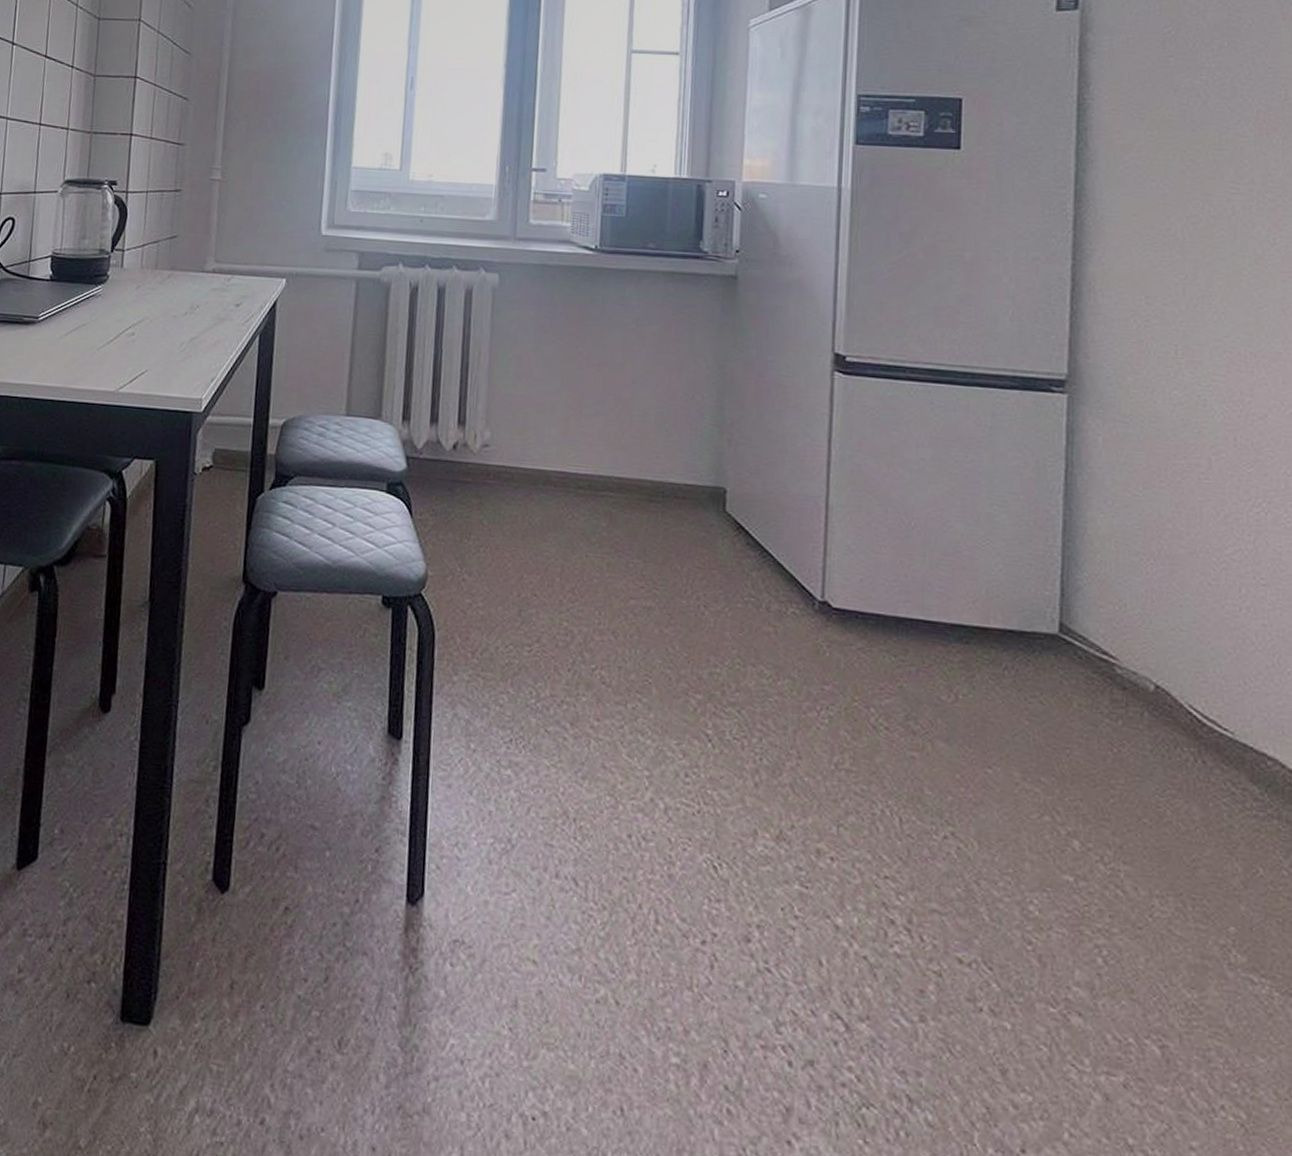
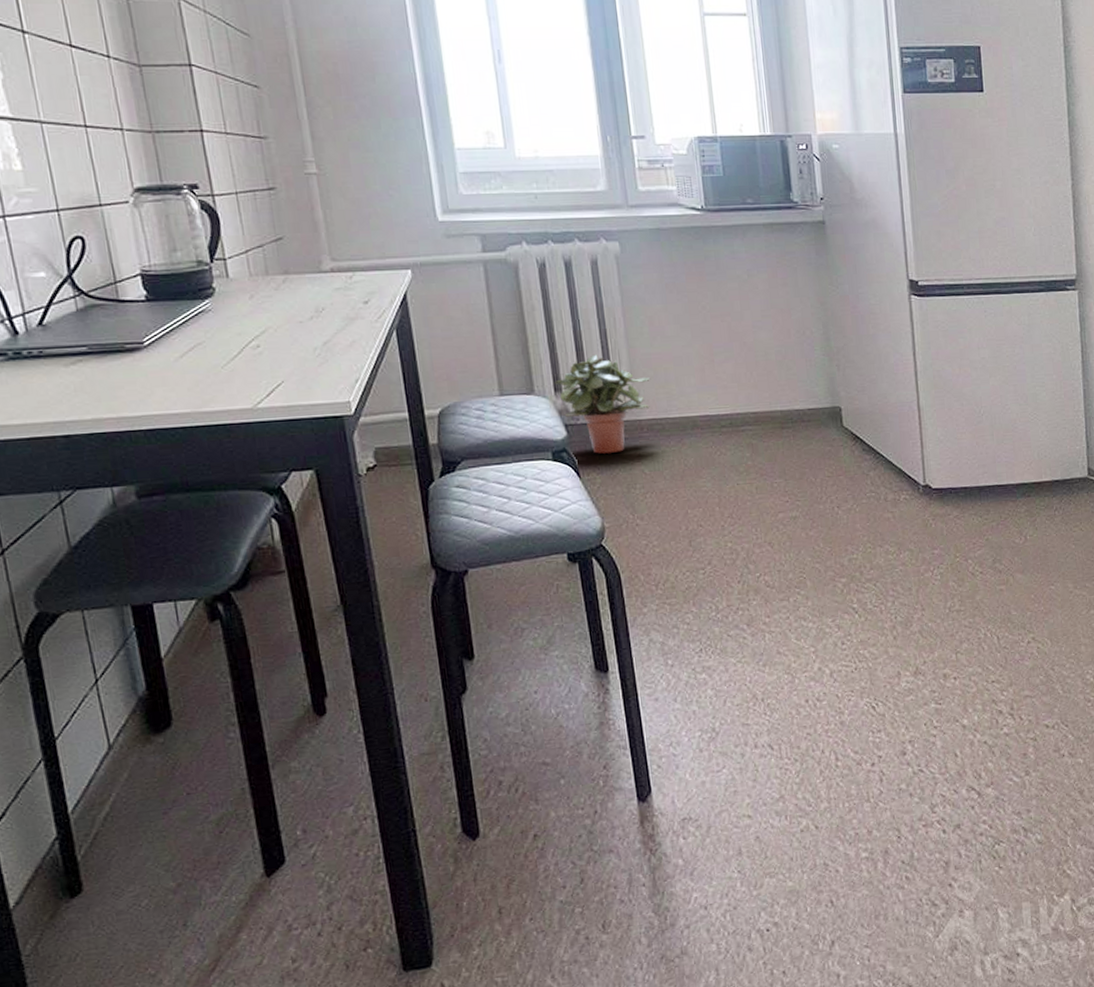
potted plant: none [403,387,508,496] -> present [554,354,651,454]

